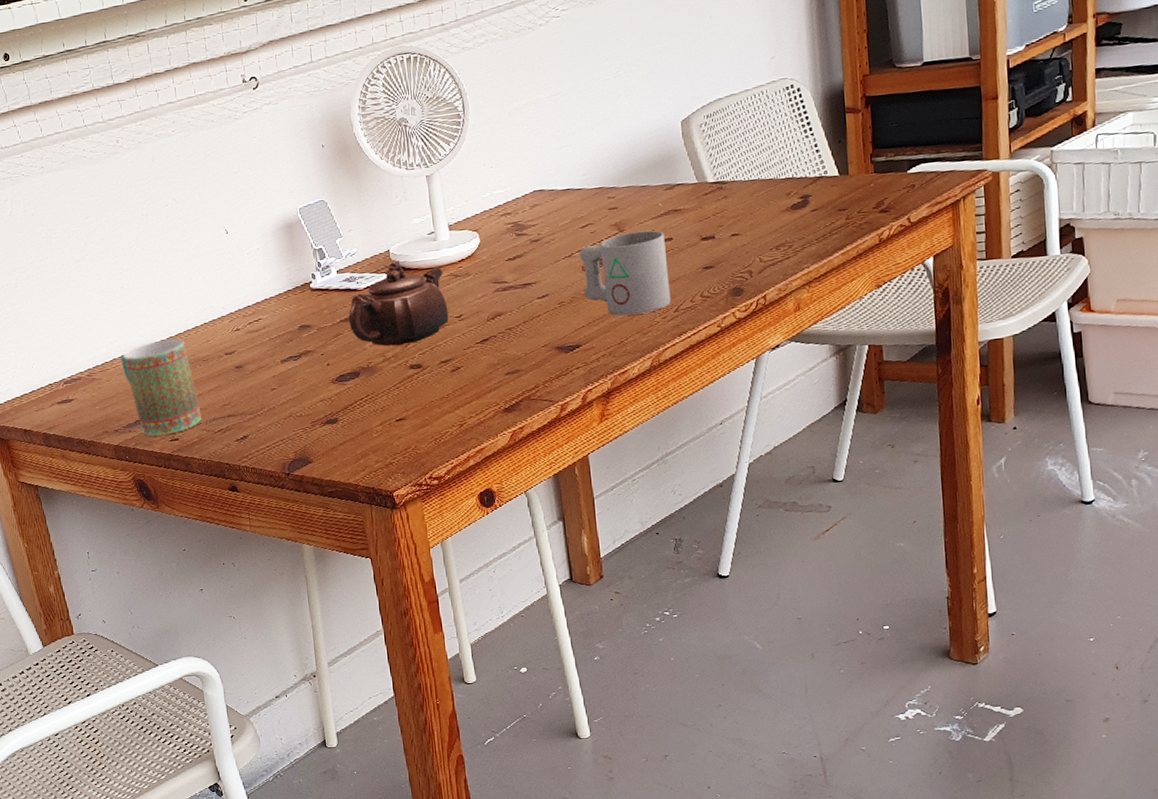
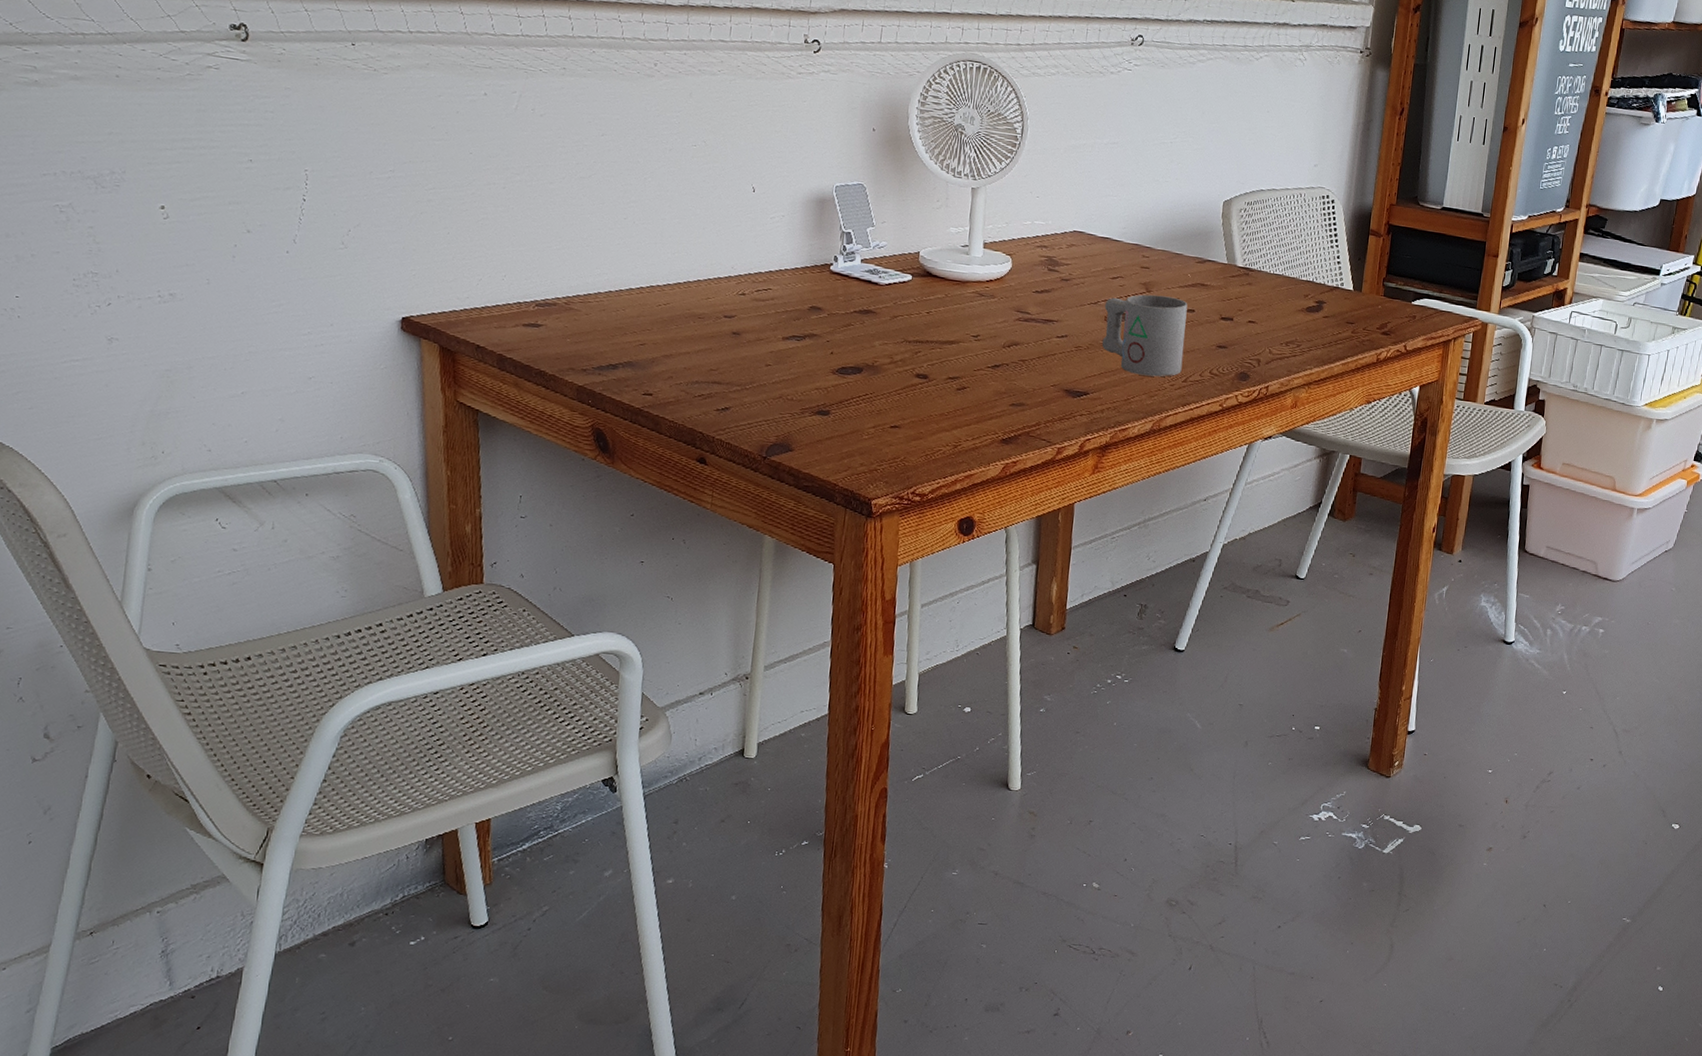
mug: present [120,338,202,436] -> none [606,284,684,387]
teapot: present [348,261,449,347] -> none [862,264,969,352]

